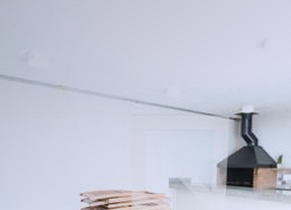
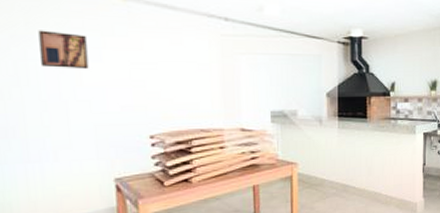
wall art: none [12,115,42,143] -> present [38,30,89,70]

